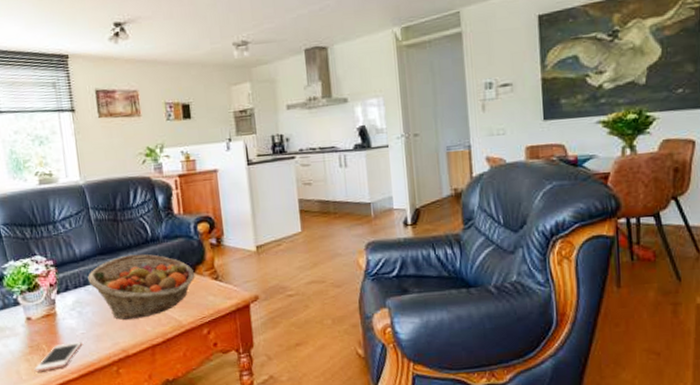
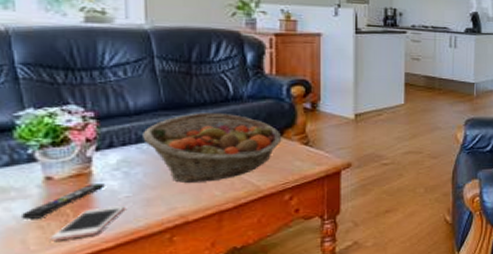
remote control: none [14,322,66,353] -> present [20,184,105,219]

